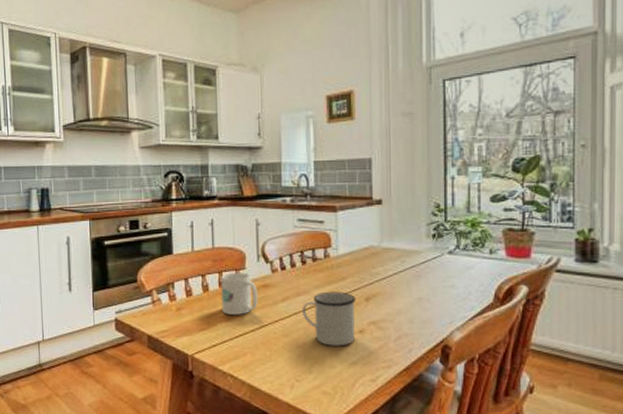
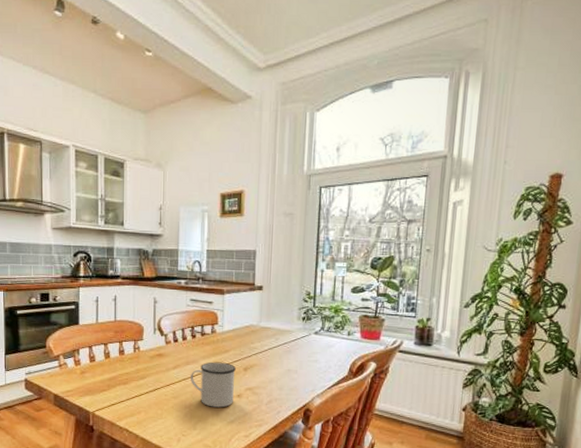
mug: present [221,272,258,315] -> none [121,342,153,379]

